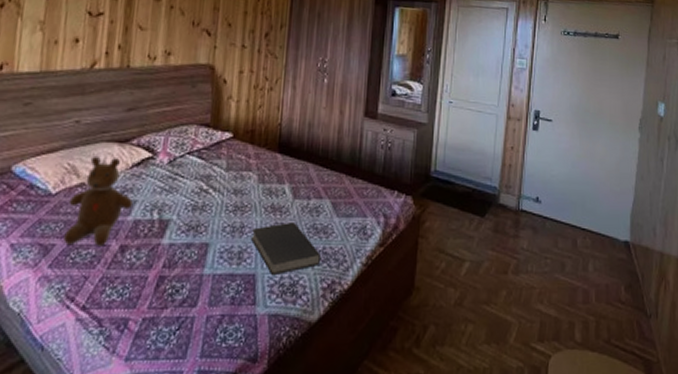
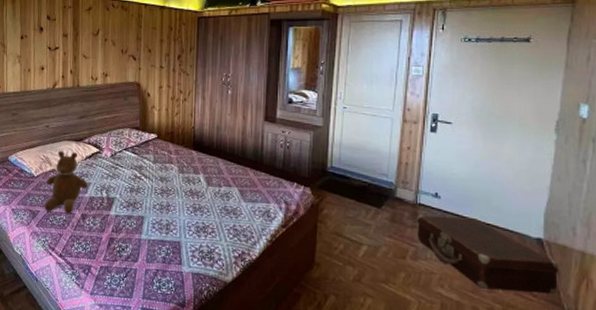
book: present [251,223,322,275] -> none [176,204,233,244]
suitcase: none [519,222,643,300] -> present [417,215,559,295]

